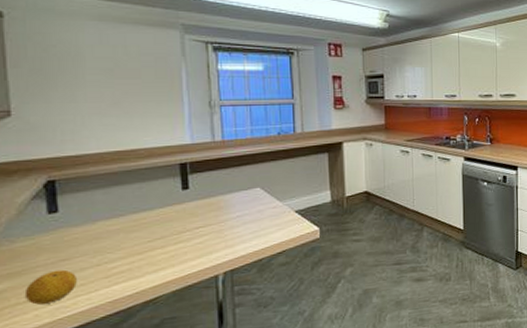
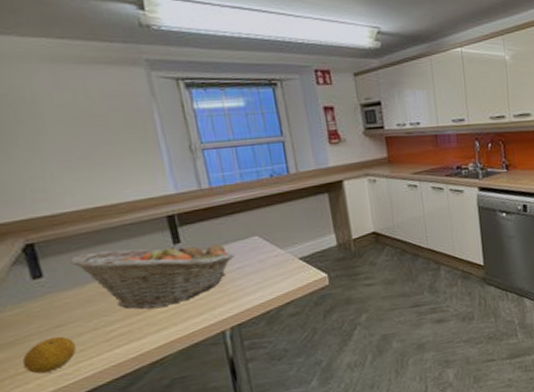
fruit basket: none [86,187,236,249] -> present [70,241,234,310]

